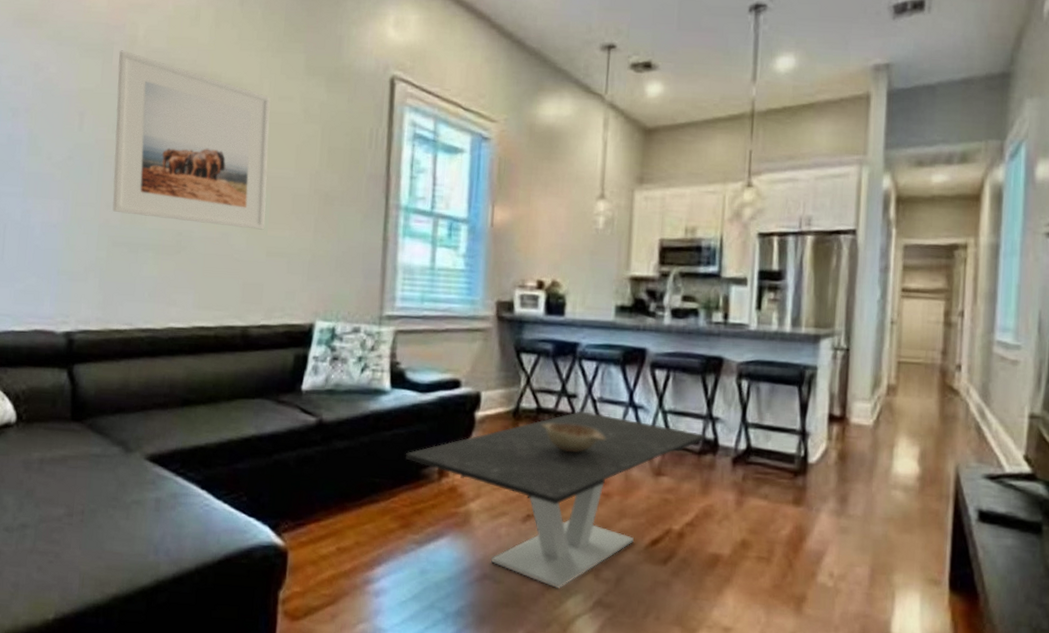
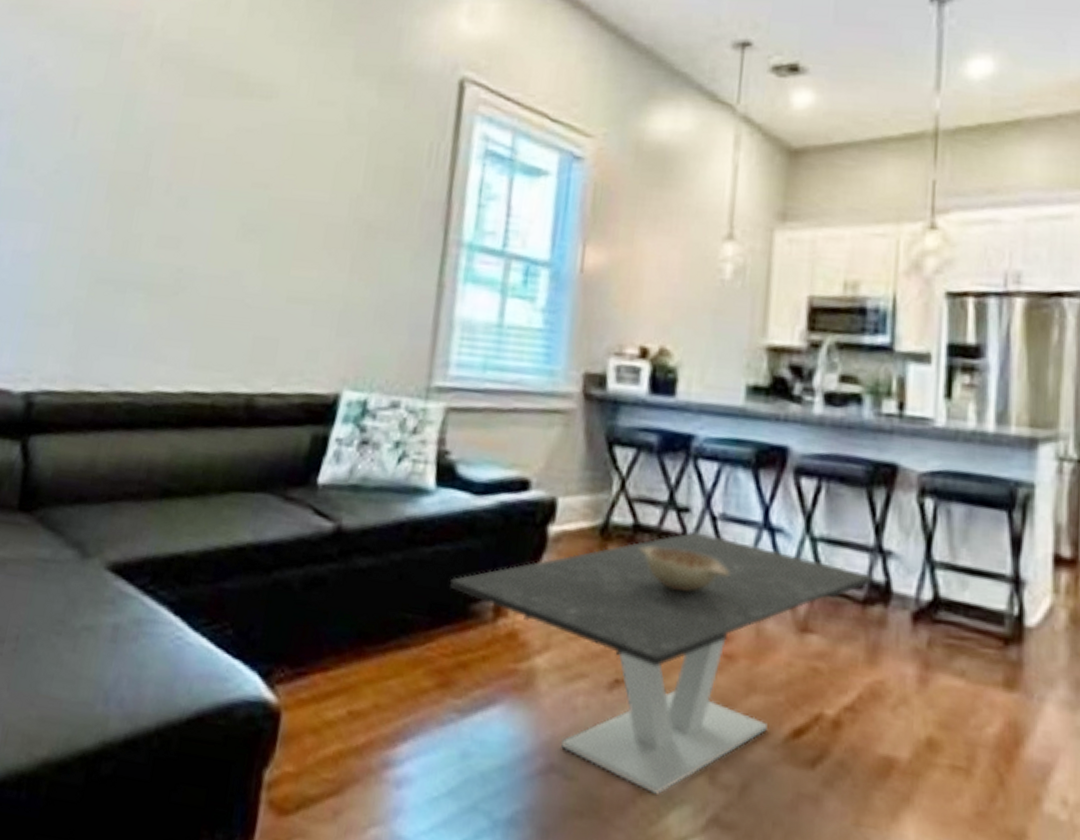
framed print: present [112,50,271,230] -> none [100,42,308,268]

